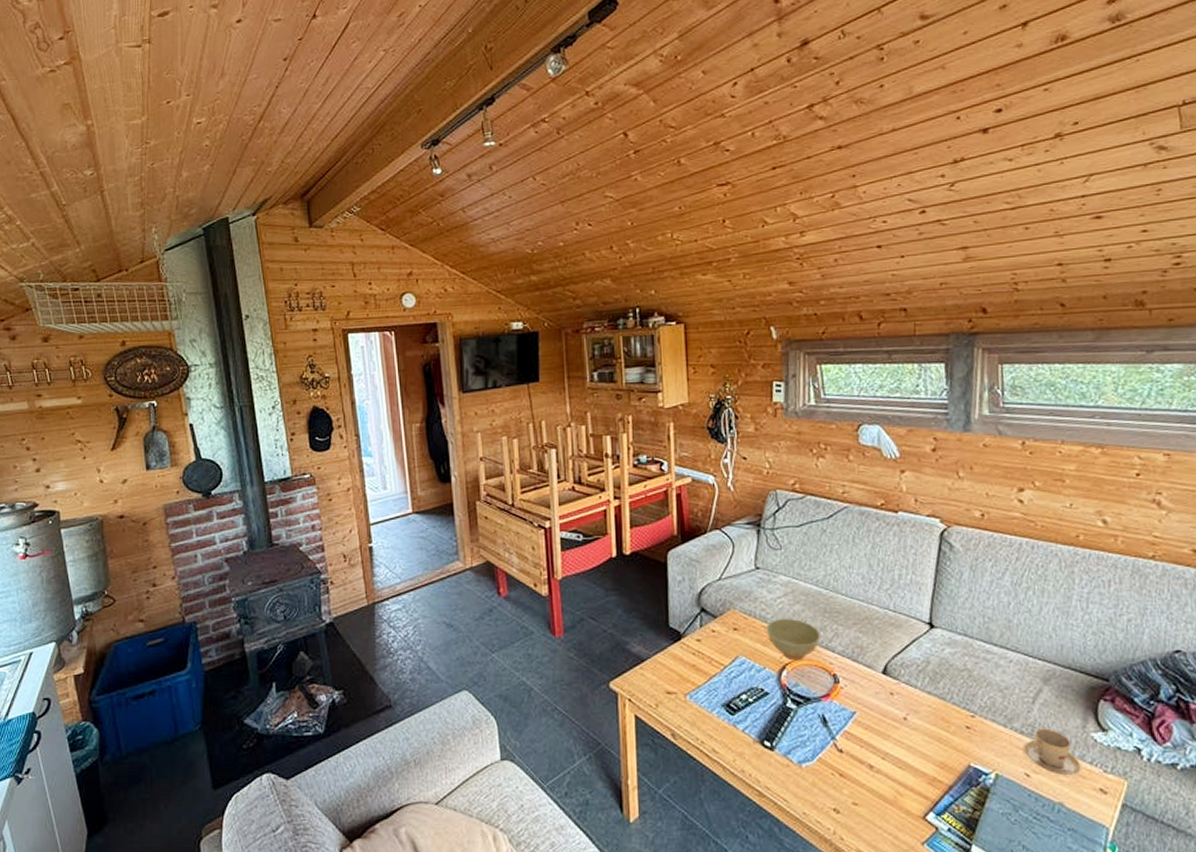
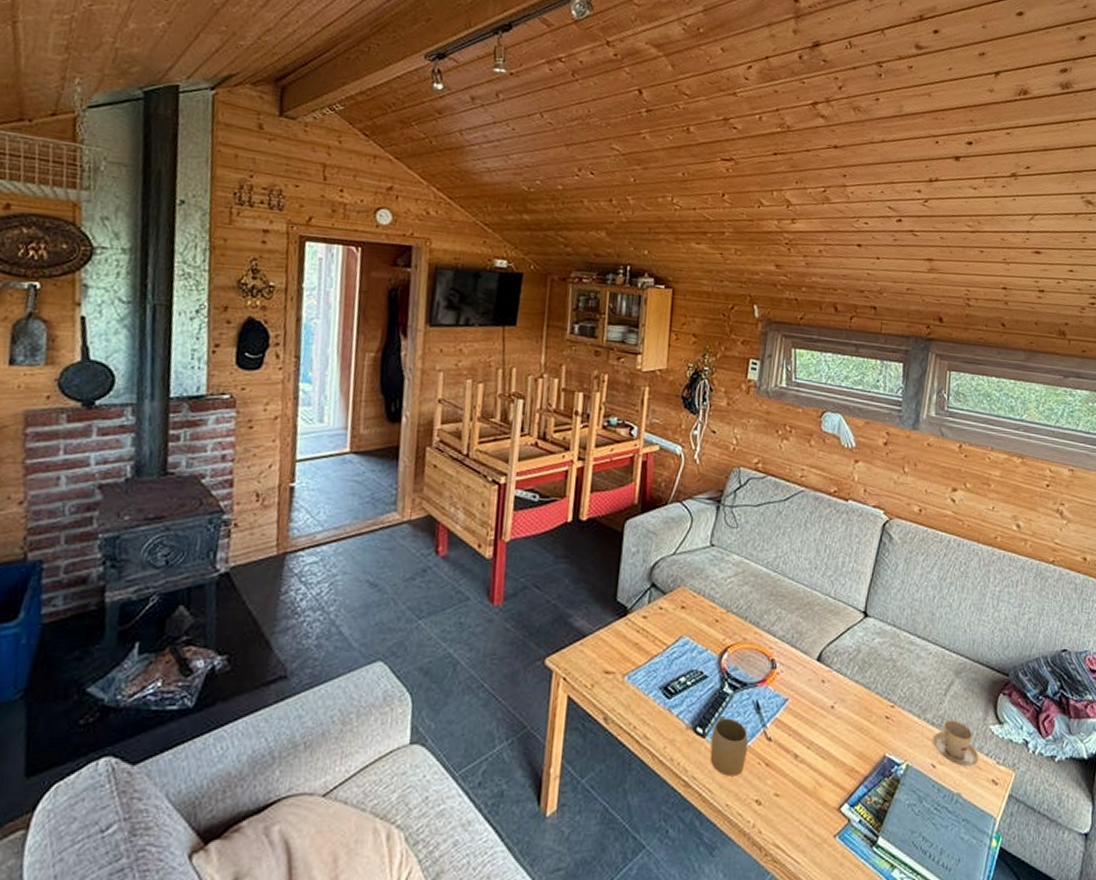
bowl: present [765,618,821,661] -> none [712,598,765,644]
mug: none [780,730,819,786] -> present [710,716,748,776]

